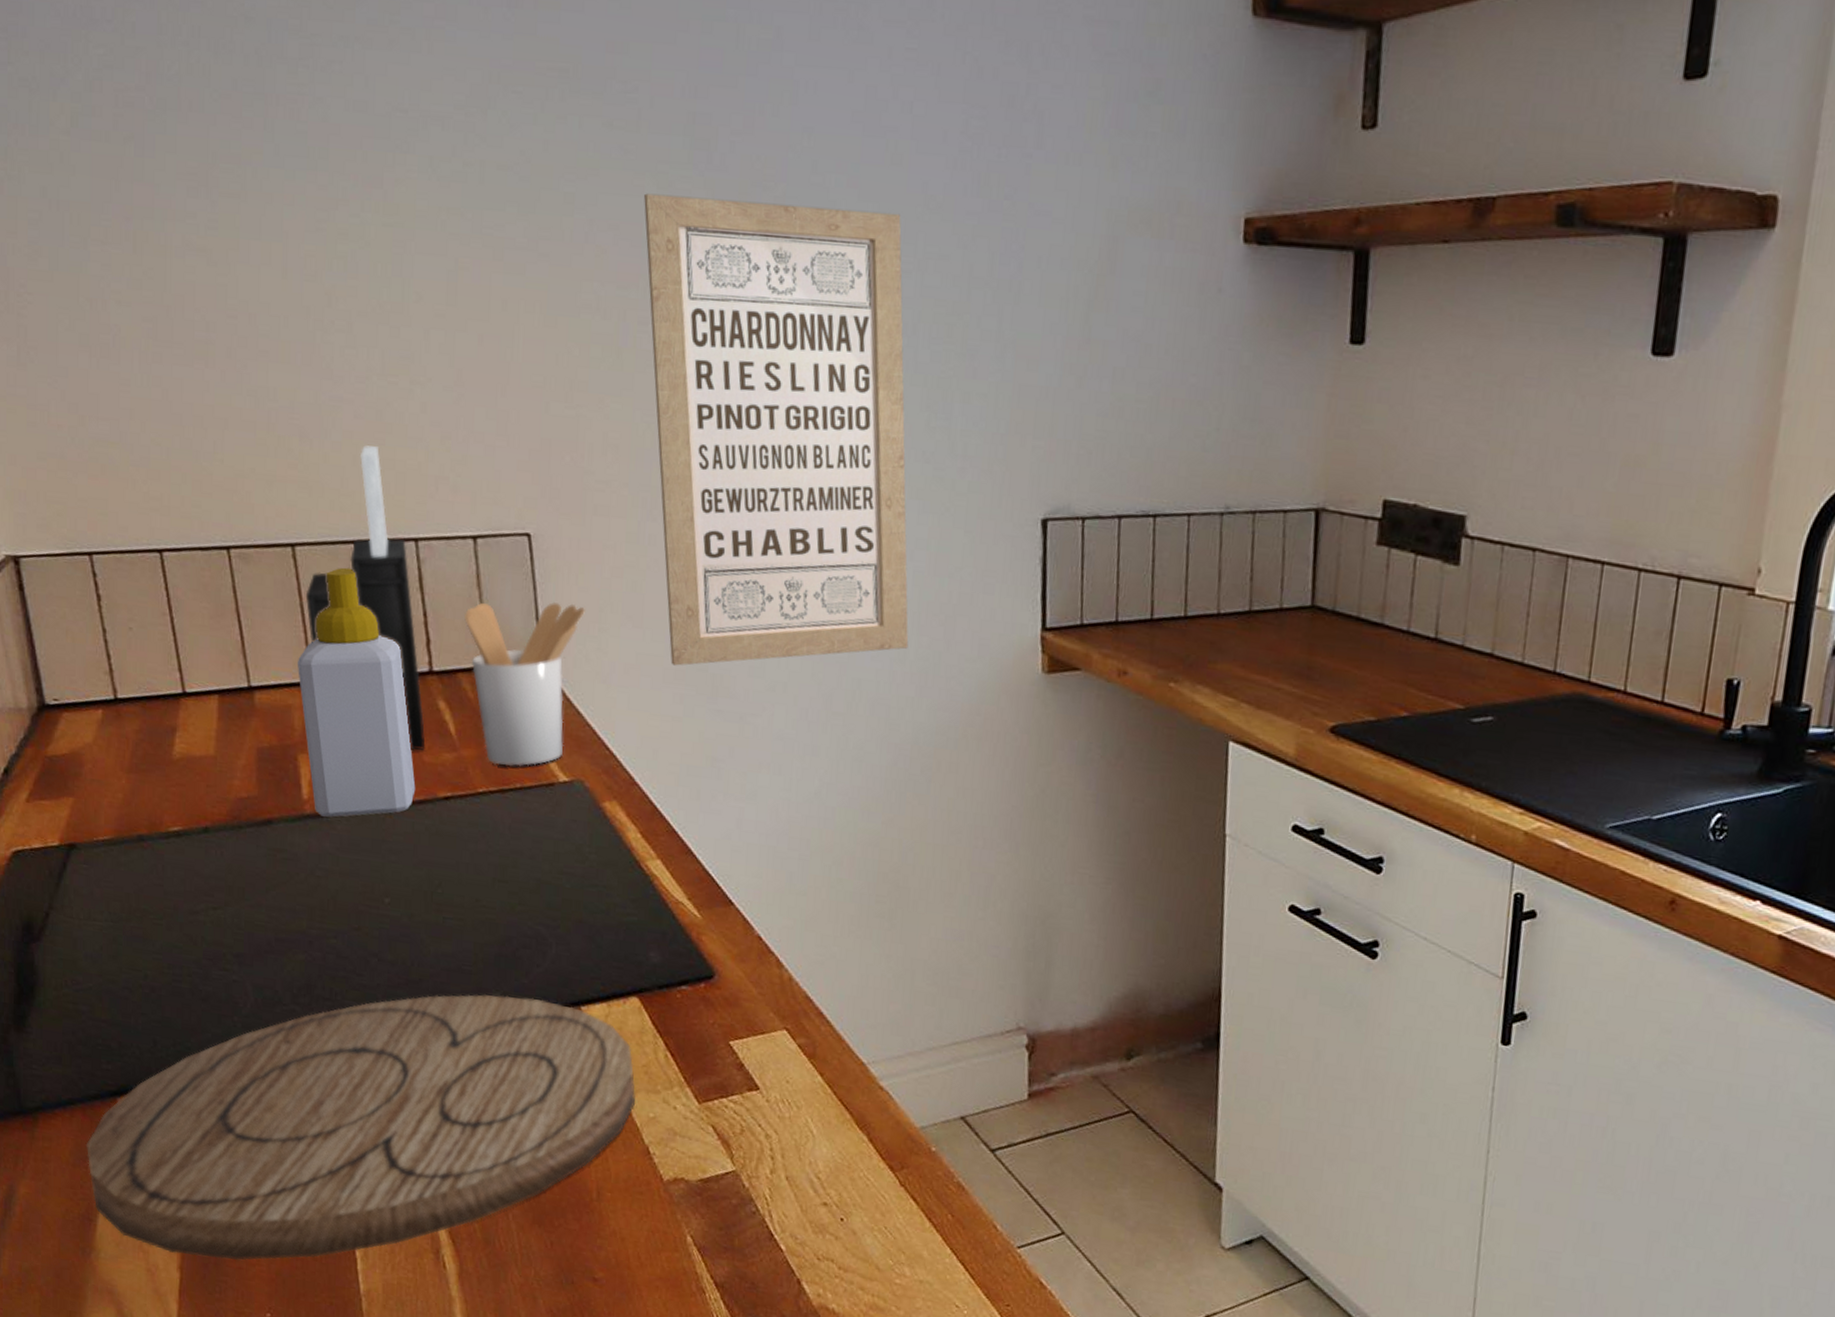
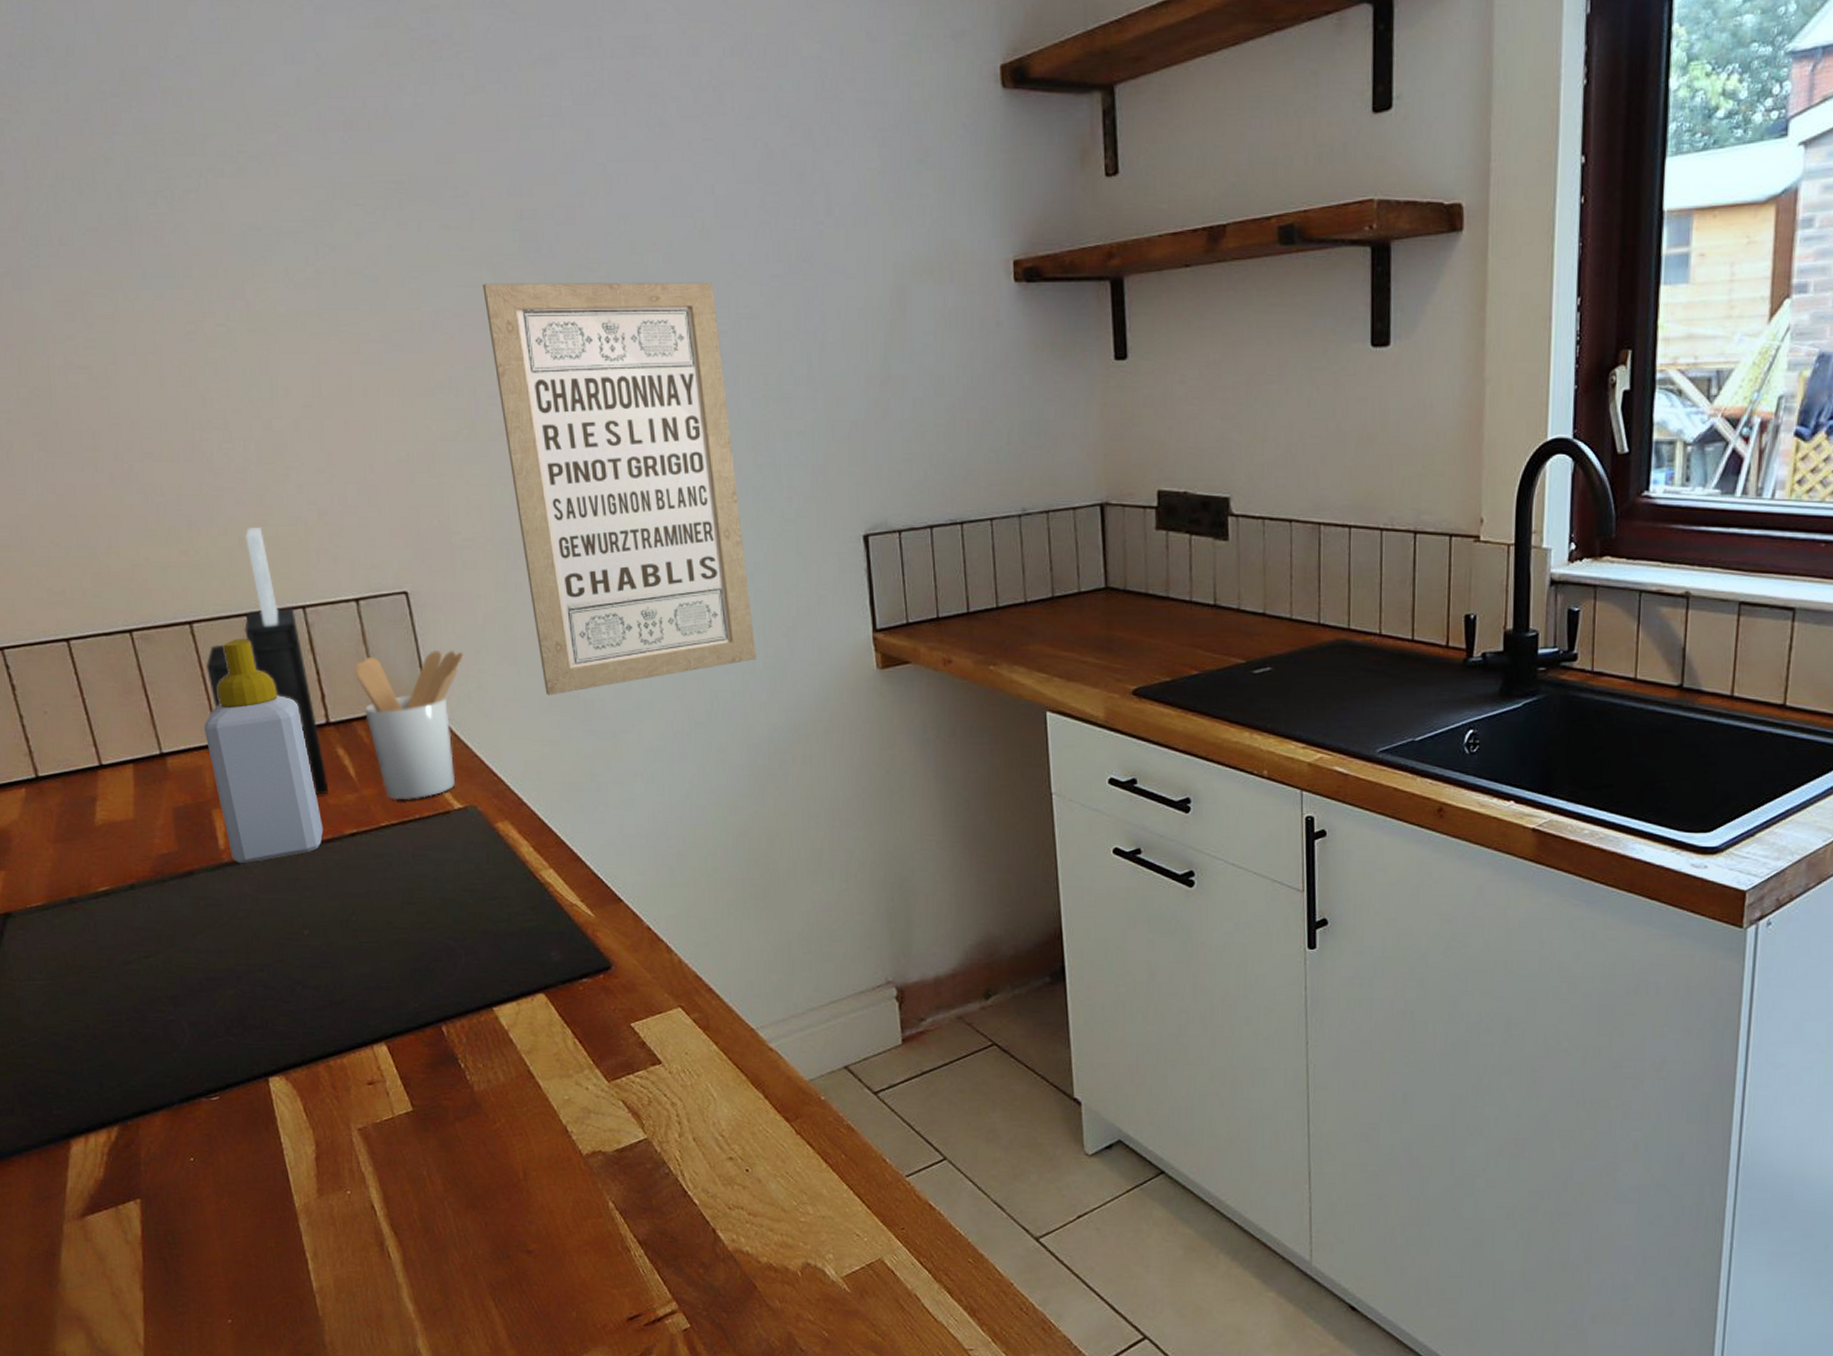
cutting board: present [87,994,635,1261] -> none [45,1005,550,1276]

